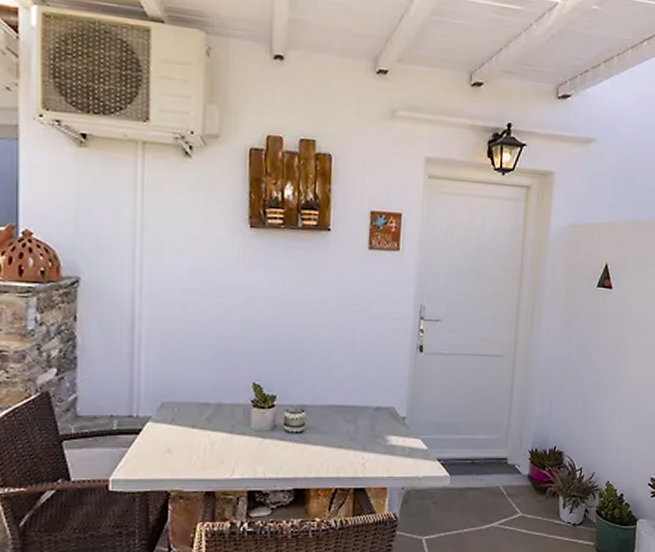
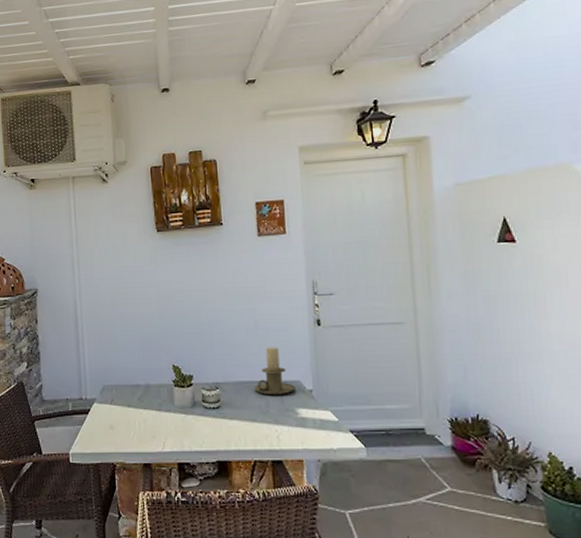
candle holder: none [344,370,389,422] -> present [254,346,296,396]

